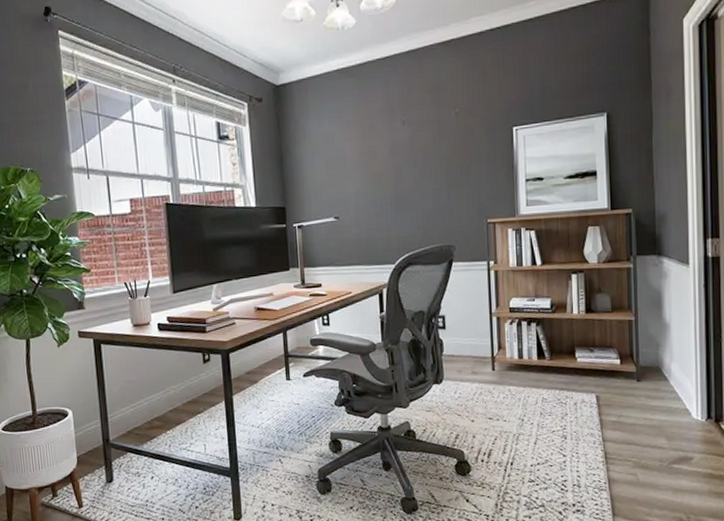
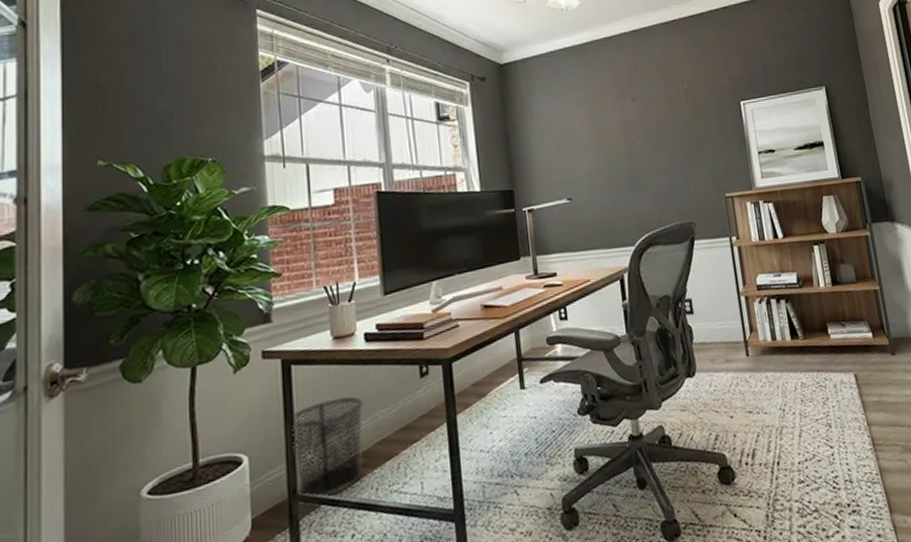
waste bin: none [103,373,159,447] -> present [292,396,364,498]

